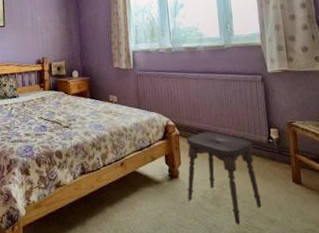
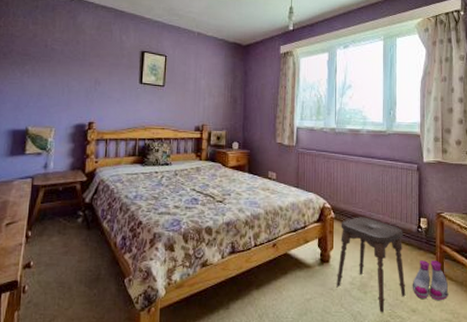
boots: none [267,170,309,211] -> present [412,260,449,301]

